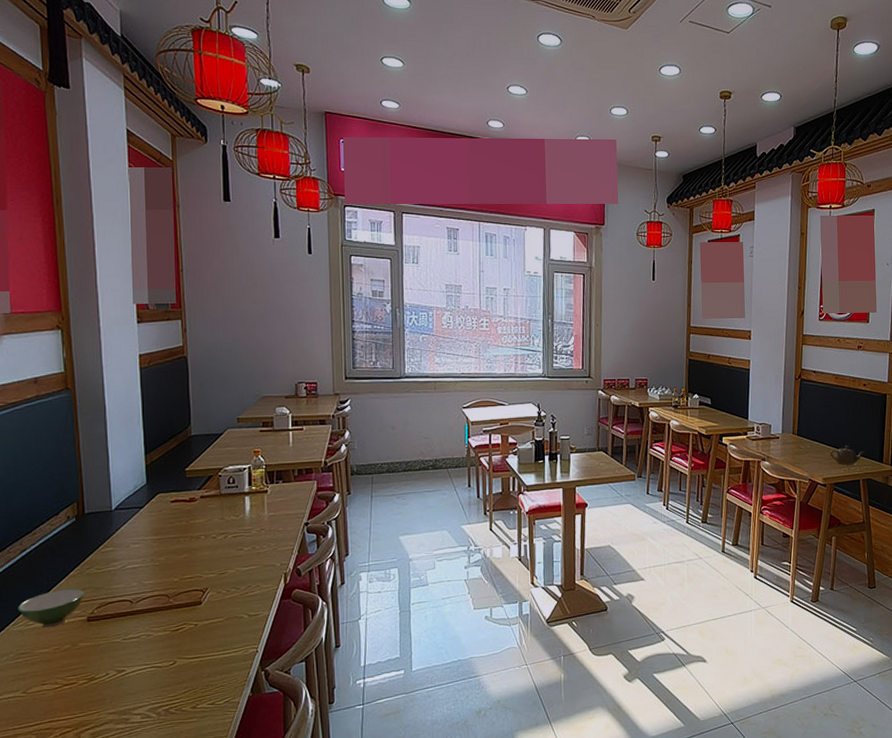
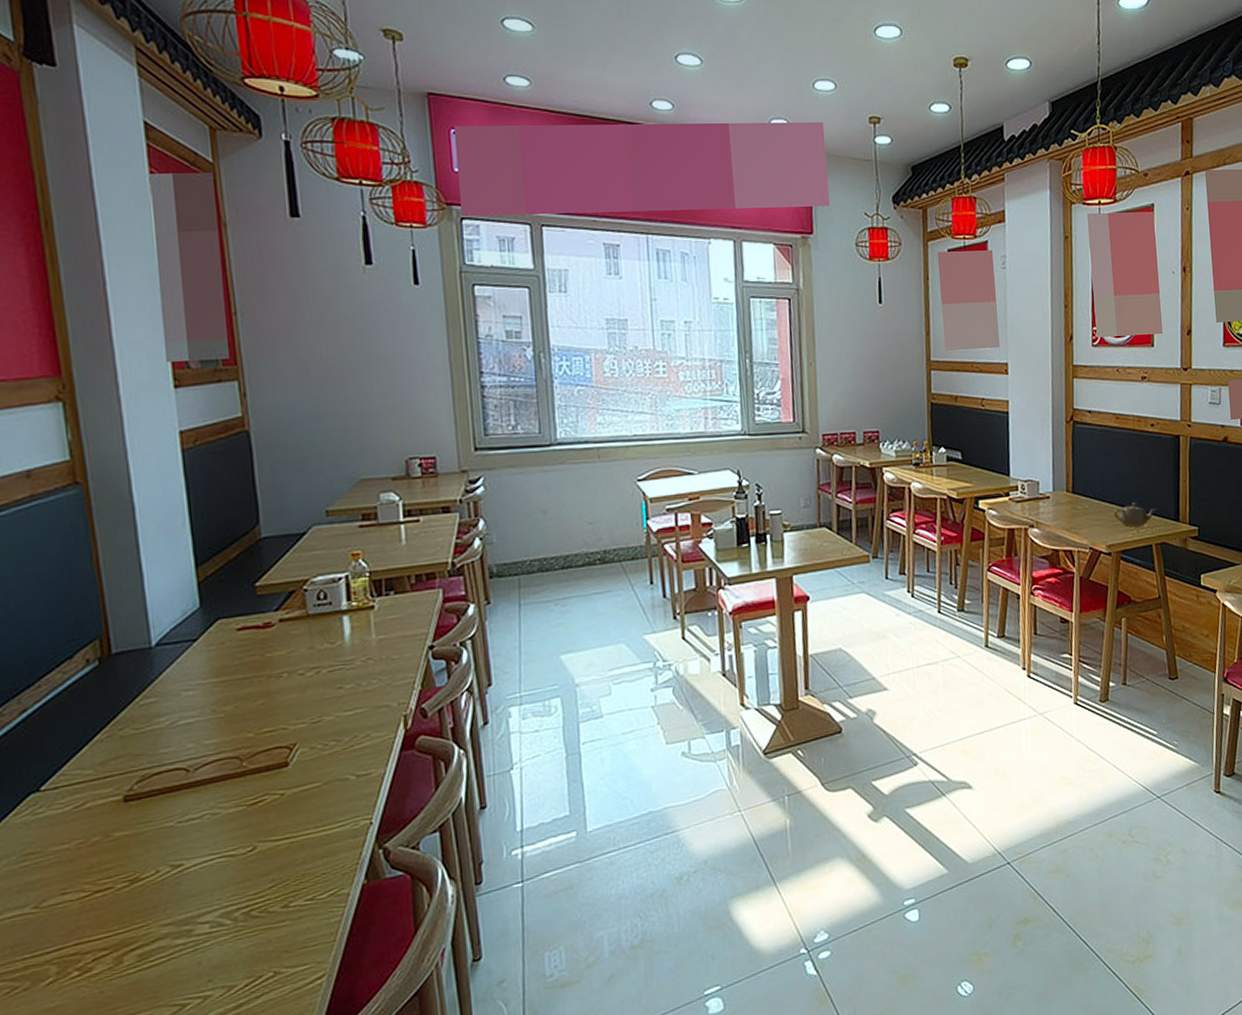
bowl: present [18,588,84,628] -> none [20,757,117,816]

